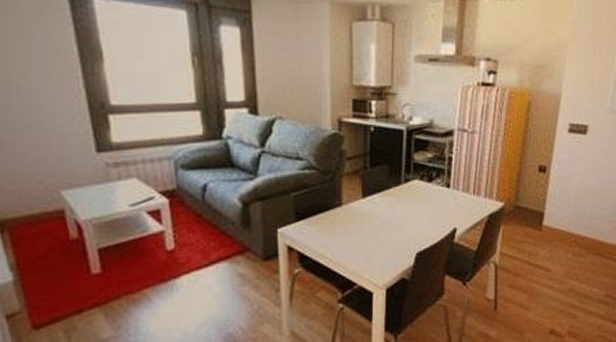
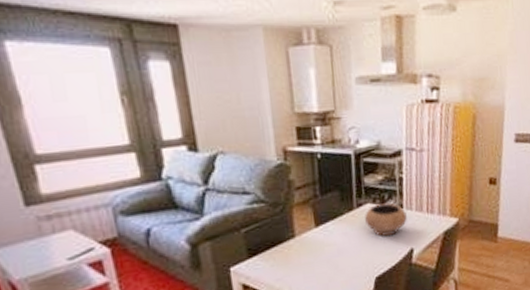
bowl: none [412,181,453,214] -> present [365,203,407,237]

